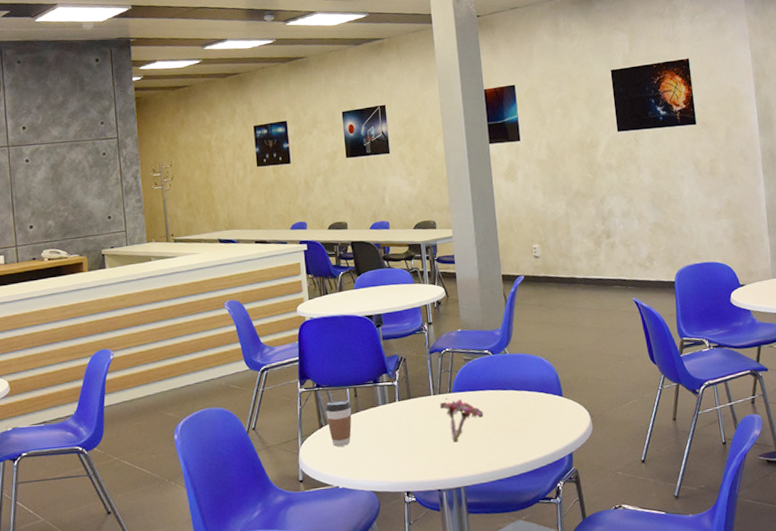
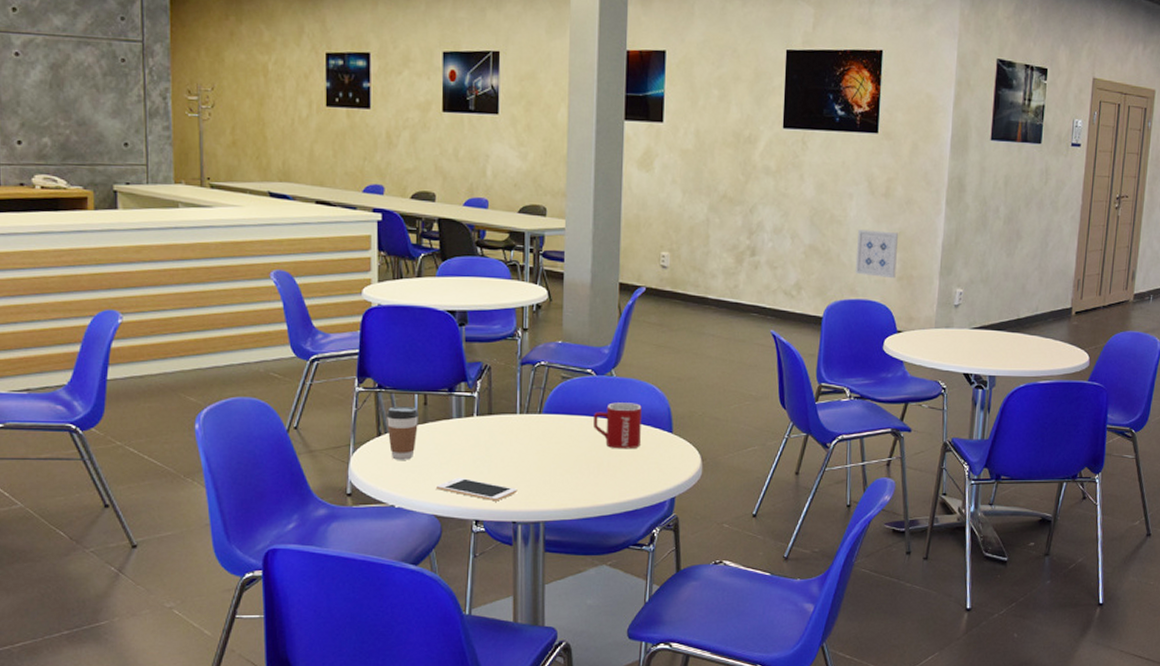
cell phone: none [371,455,439,474] -> present [435,477,518,502]
flower: present [440,397,484,444] -> none [526,418,577,472]
mug: none [495,374,537,416] -> present [594,402,642,449]
wall art: none [693,203,731,242] -> present [855,230,899,279]

